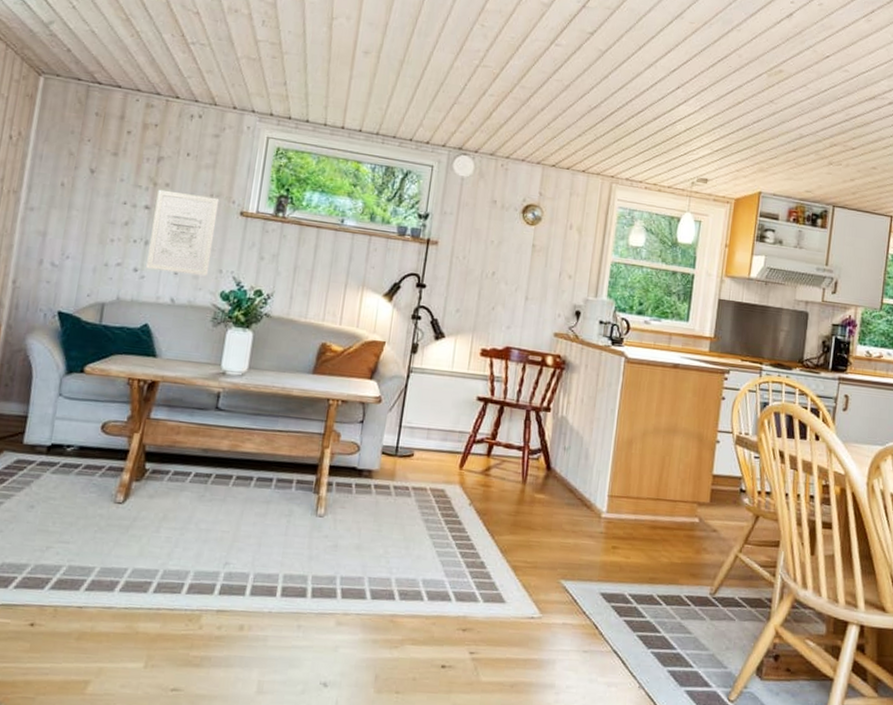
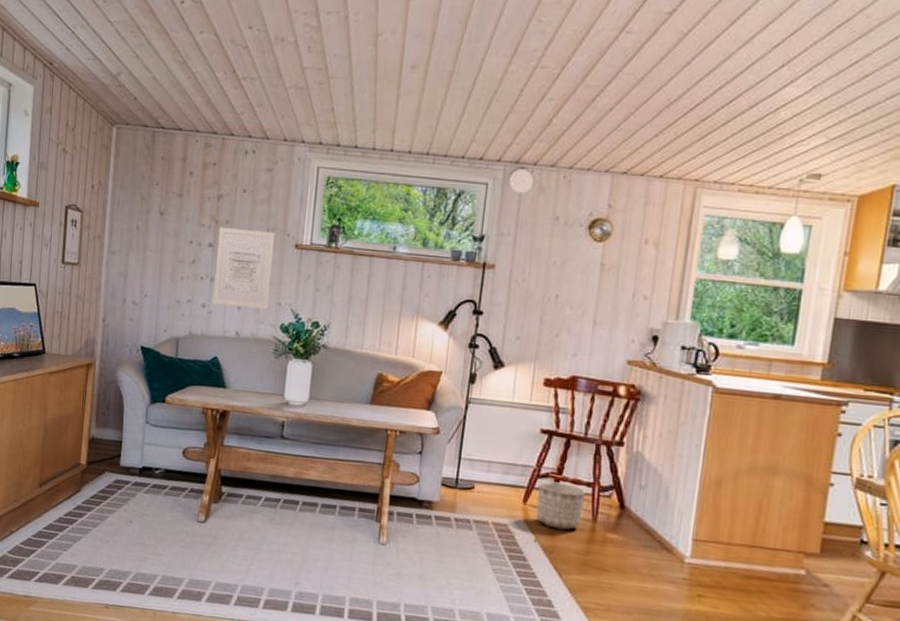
planter: none [471,446,517,493] -> present [536,481,586,530]

